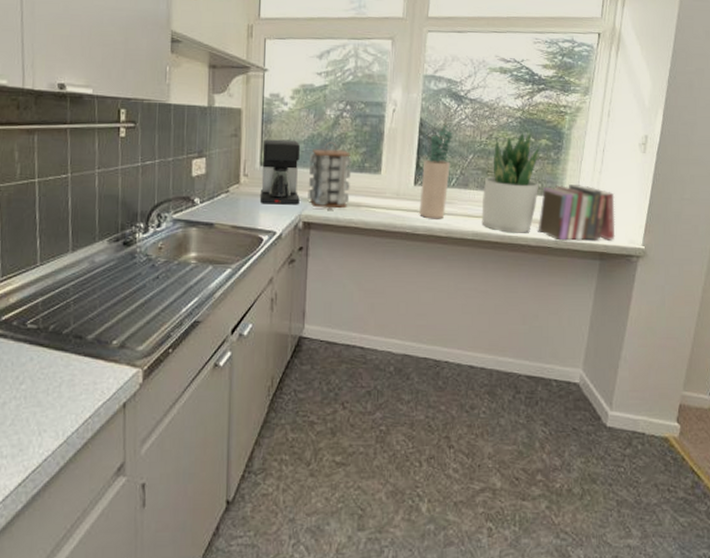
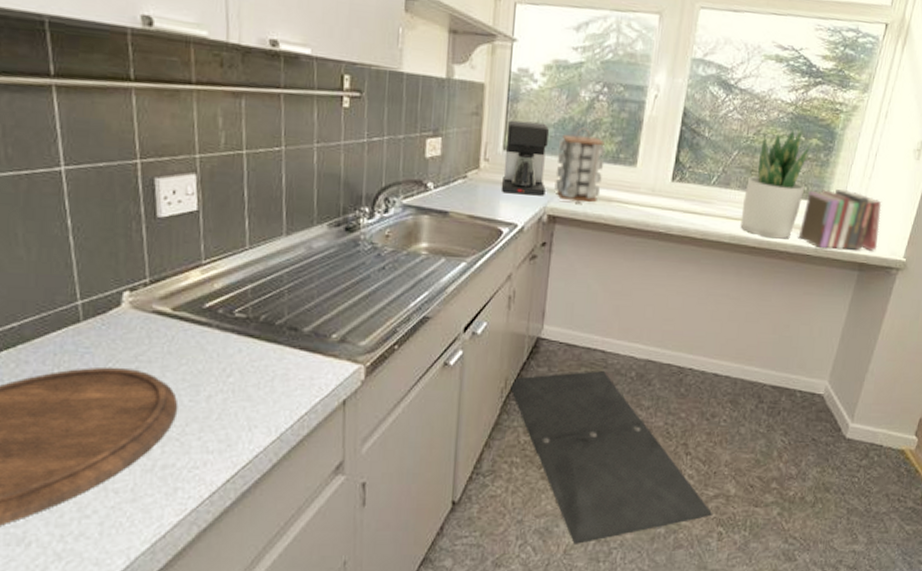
door mat: none [274,367,481,543] -> present [508,371,713,544]
vase: present [419,121,453,219] -> none [675,112,718,220]

